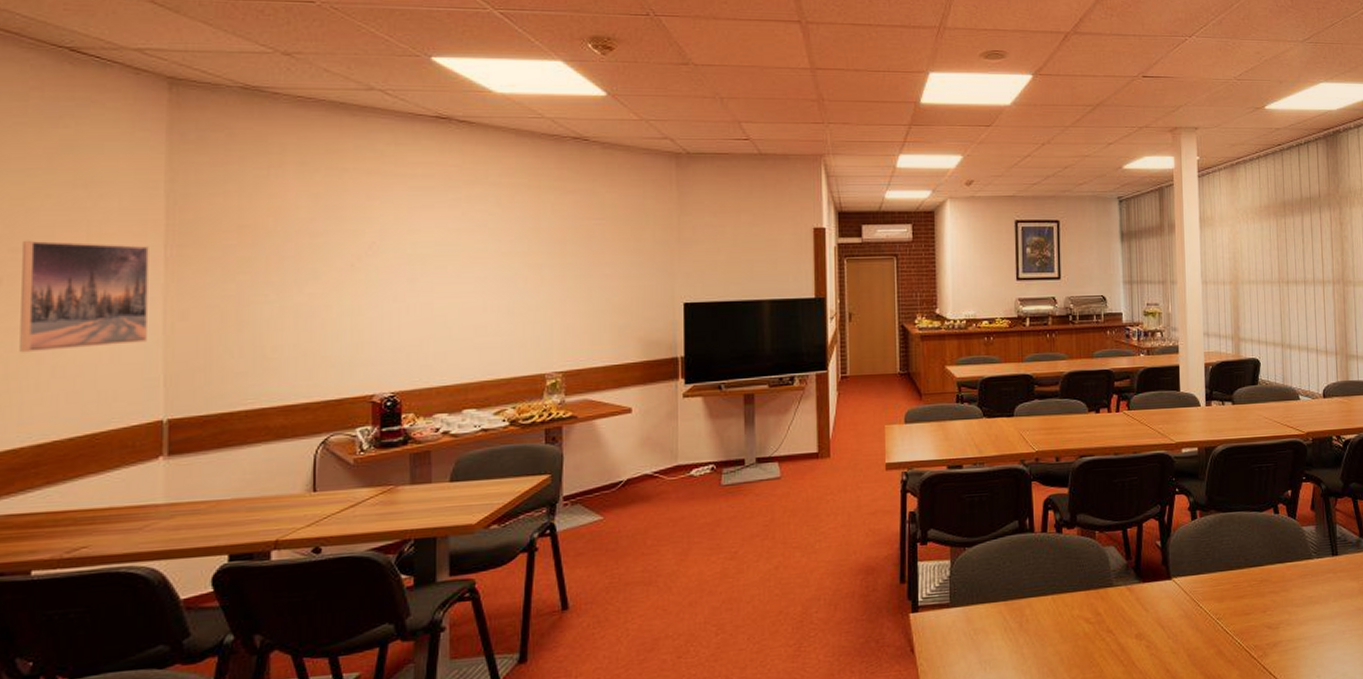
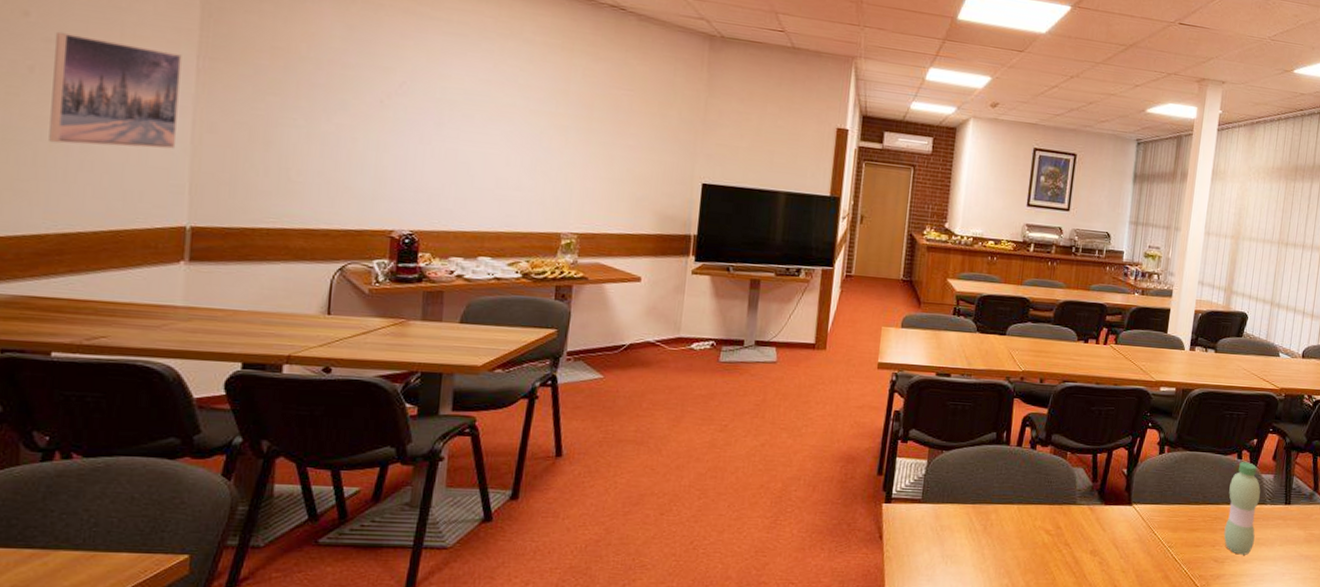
water bottle: none [1271,516,1307,617] -> present [1224,462,1261,555]

